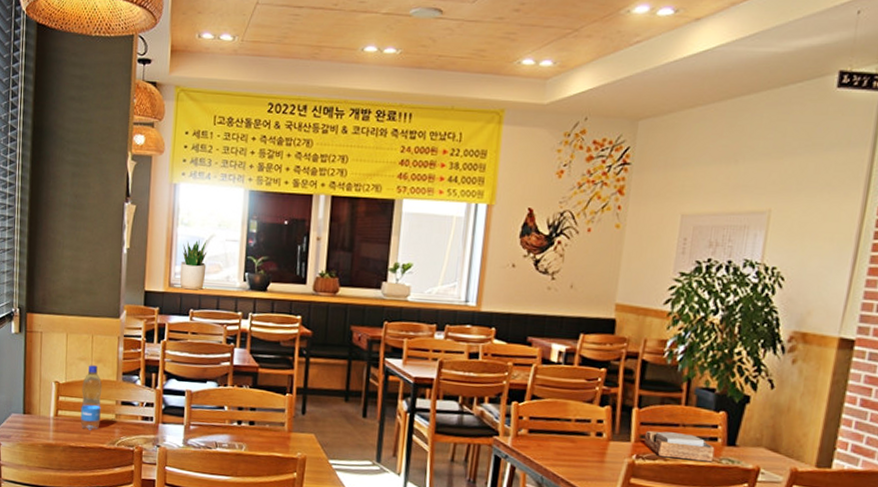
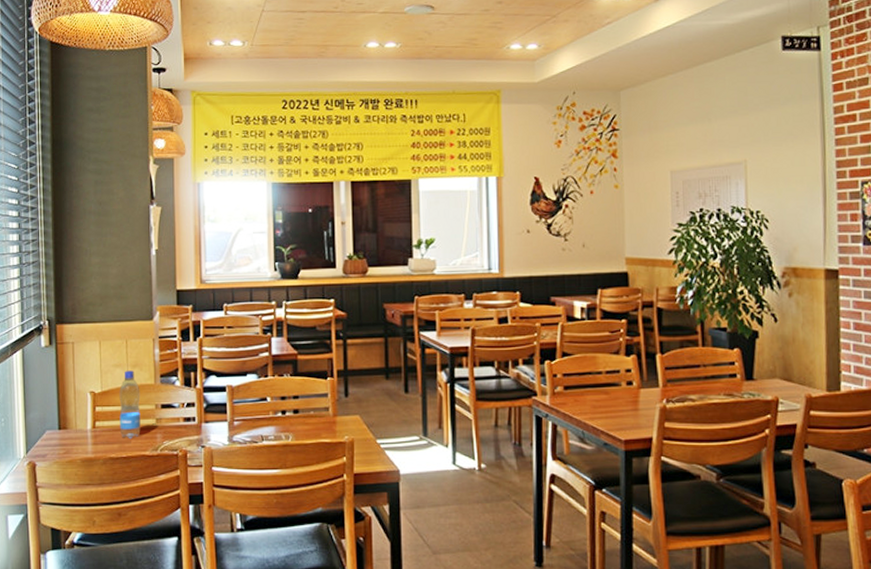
planter: present [179,239,208,291] -> none [210,234,236,285]
napkin holder: present [644,430,715,463] -> none [670,373,736,399]

